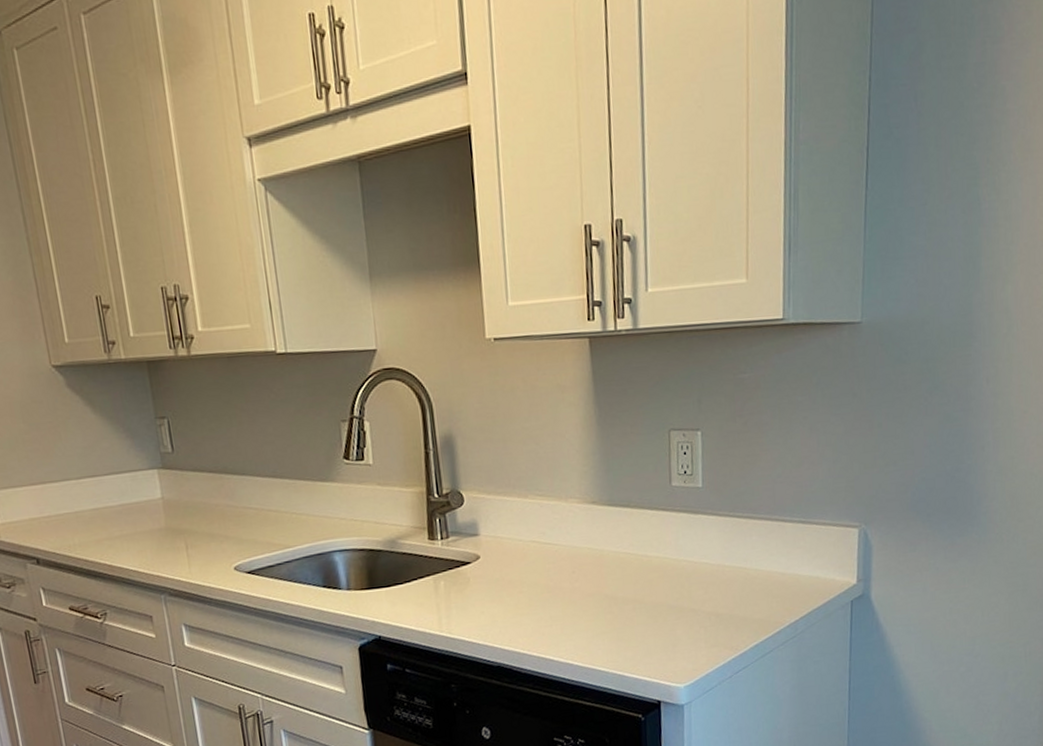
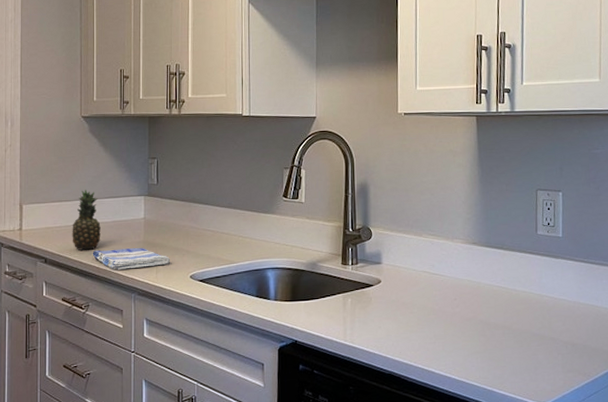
fruit: none [65,465,108,545] -> present [72,190,101,250]
dish towel: none [99,536,205,567] -> present [92,248,170,270]

